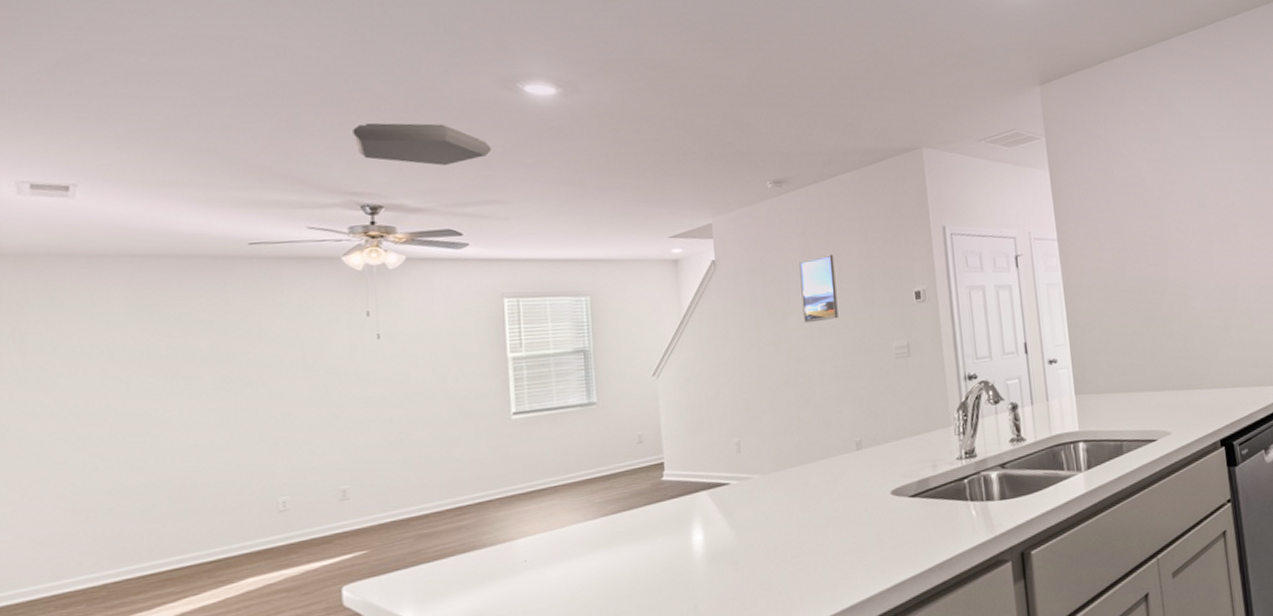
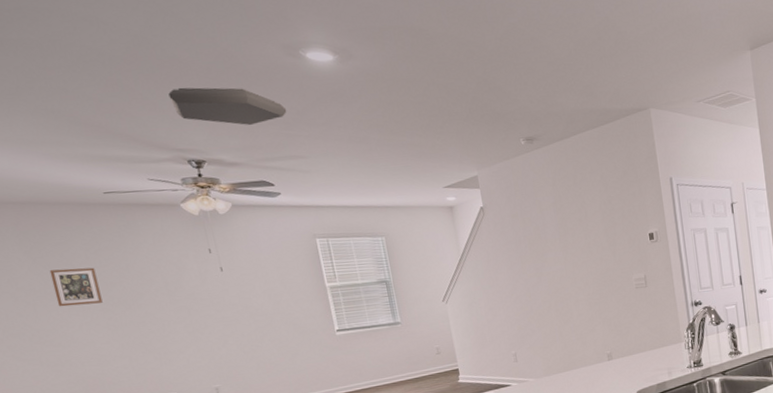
picture frame: none [158,334,218,385] -> present [49,267,103,307]
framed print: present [799,254,838,324] -> none [552,202,587,260]

